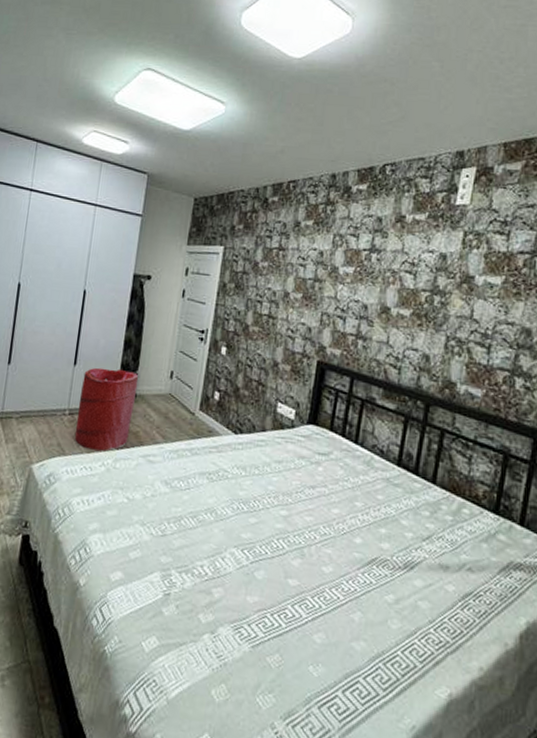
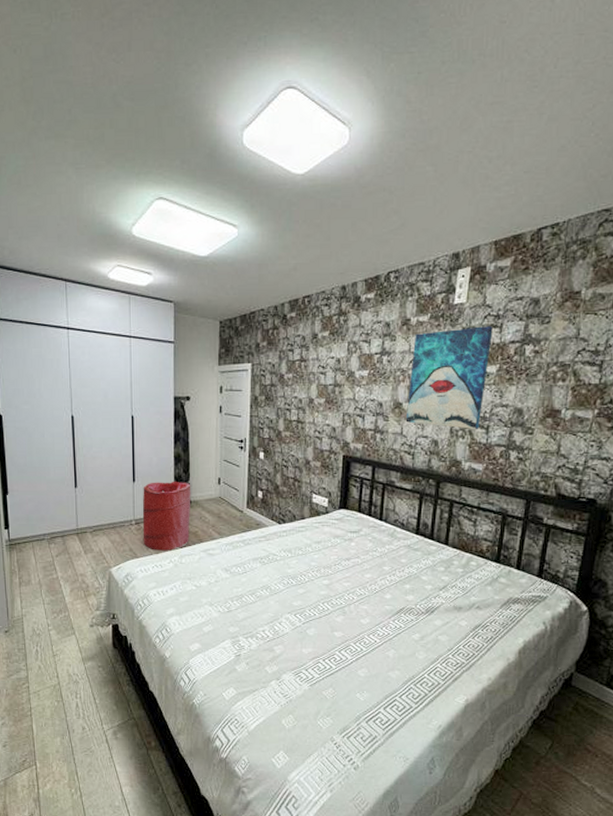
wall art: none [393,231,499,347] -> present [405,326,493,429]

